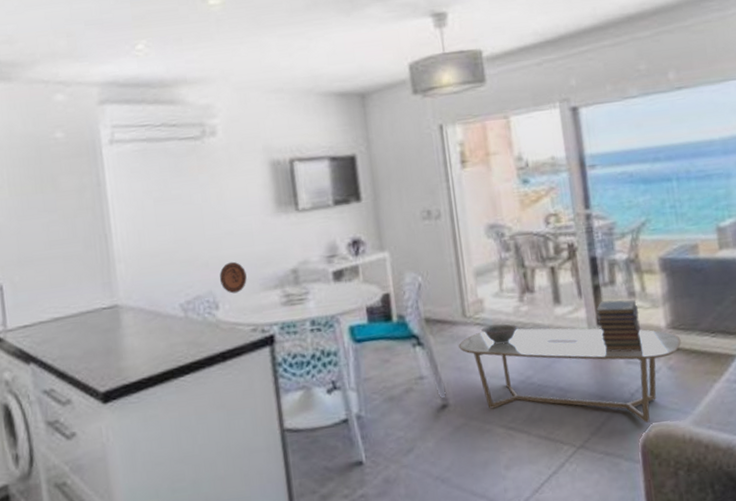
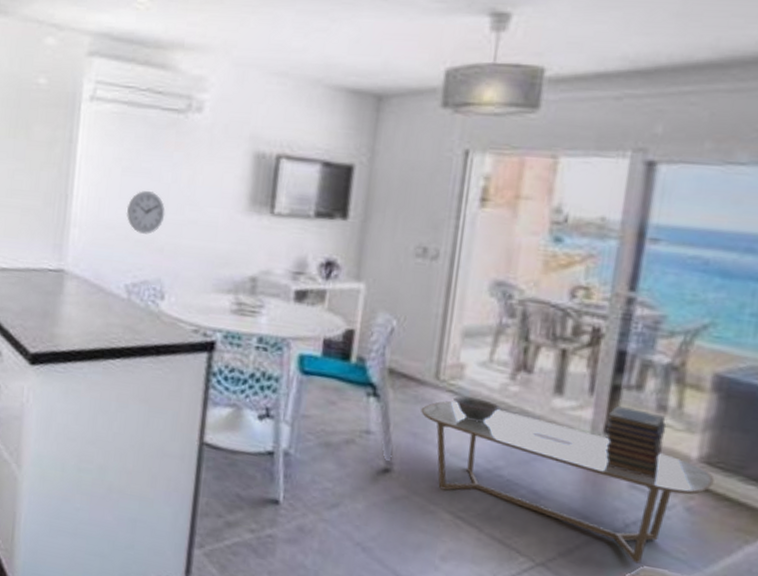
wall clock: none [165,214,203,254] -> present [126,191,165,234]
decorative plate: present [219,261,247,294] -> none [171,253,201,288]

